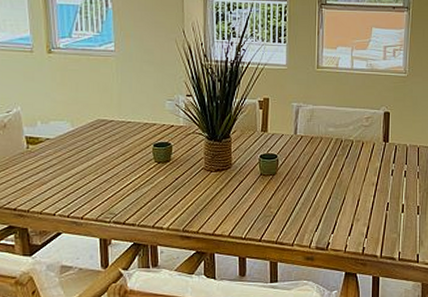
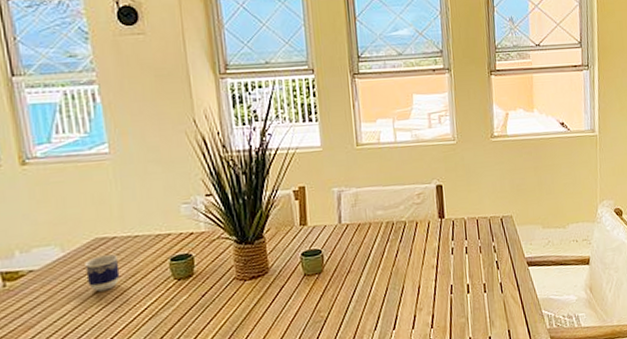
cup: none [88,134,114,163] -> present [85,254,120,292]

